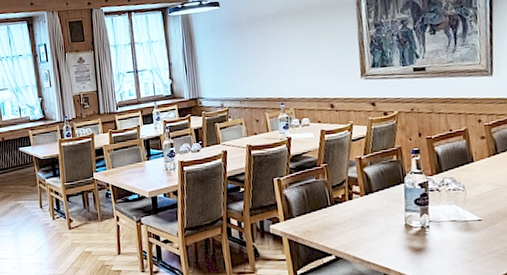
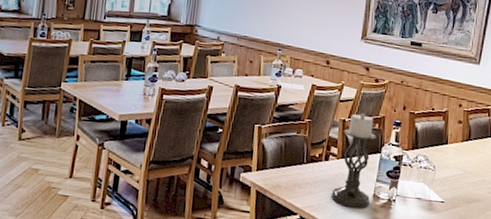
candle holder: none [361,148,403,241] -> present [331,113,376,209]

